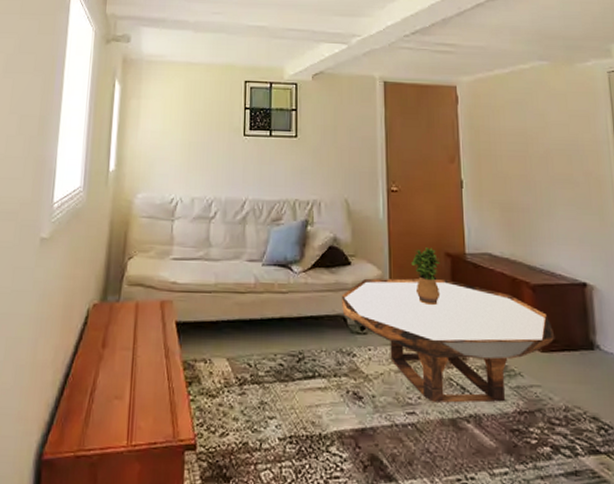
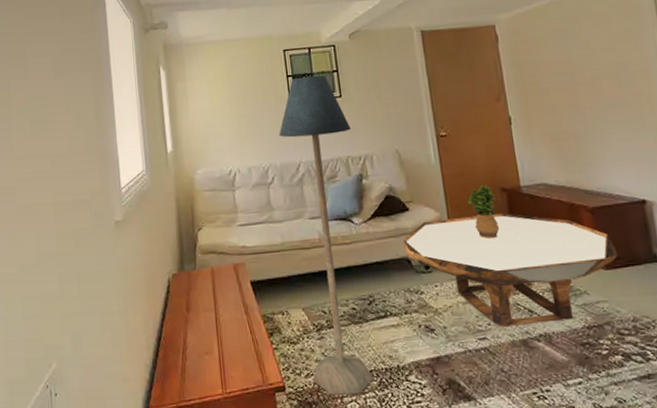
floor lamp: none [227,111,302,462] -> present [279,76,375,395]

